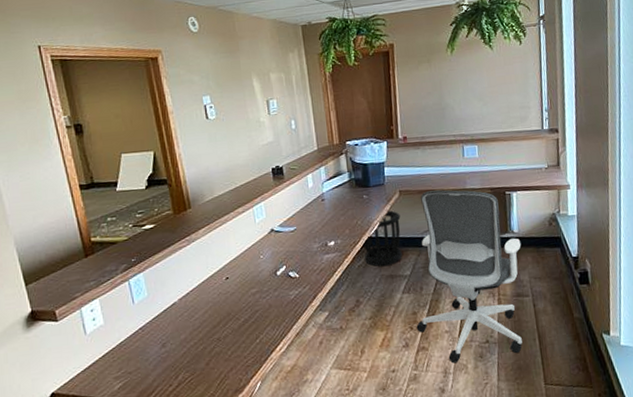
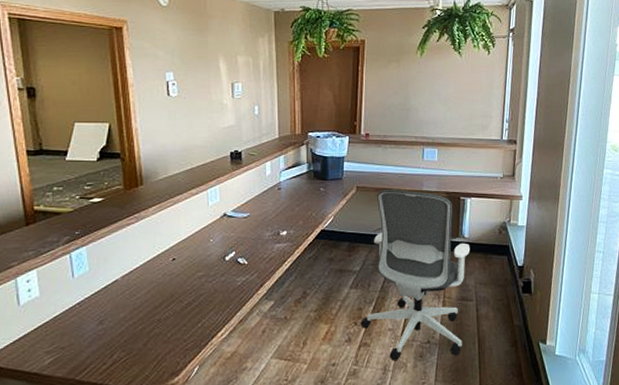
wastebasket: present [364,210,402,267] -> none [316,205,355,261]

